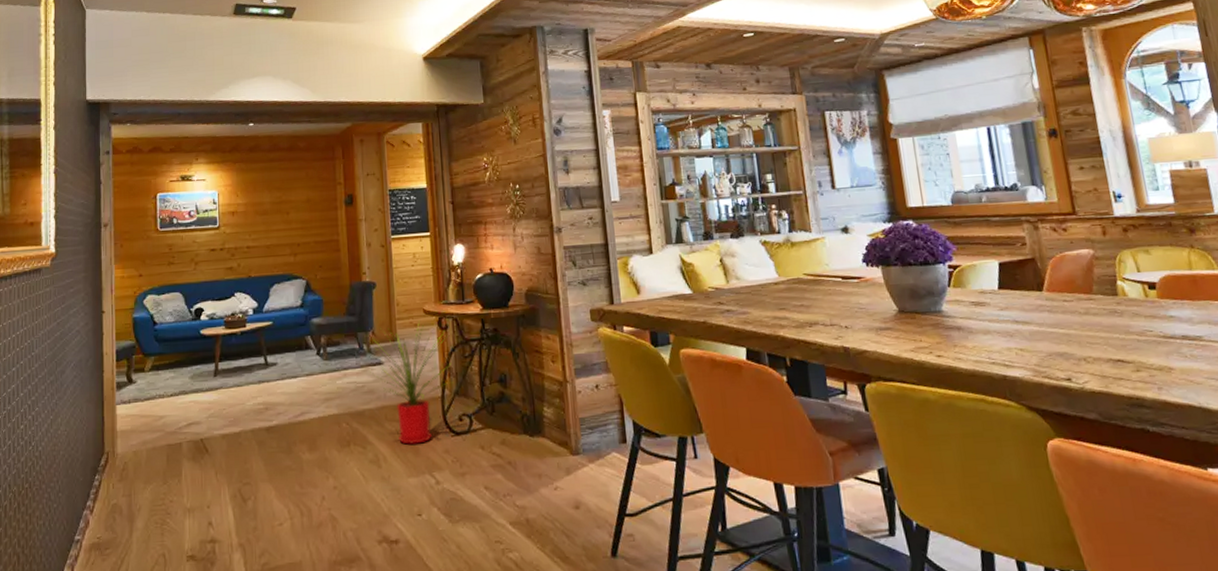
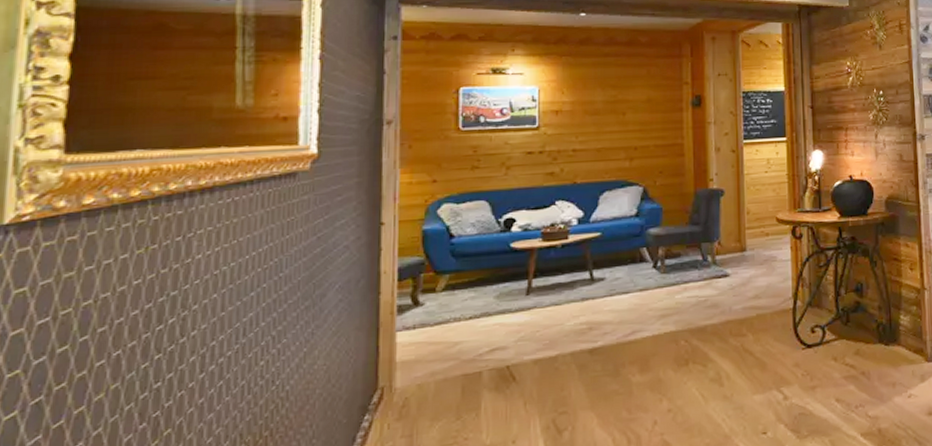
house plant: present [370,320,452,445] -> none [714,229,805,360]

